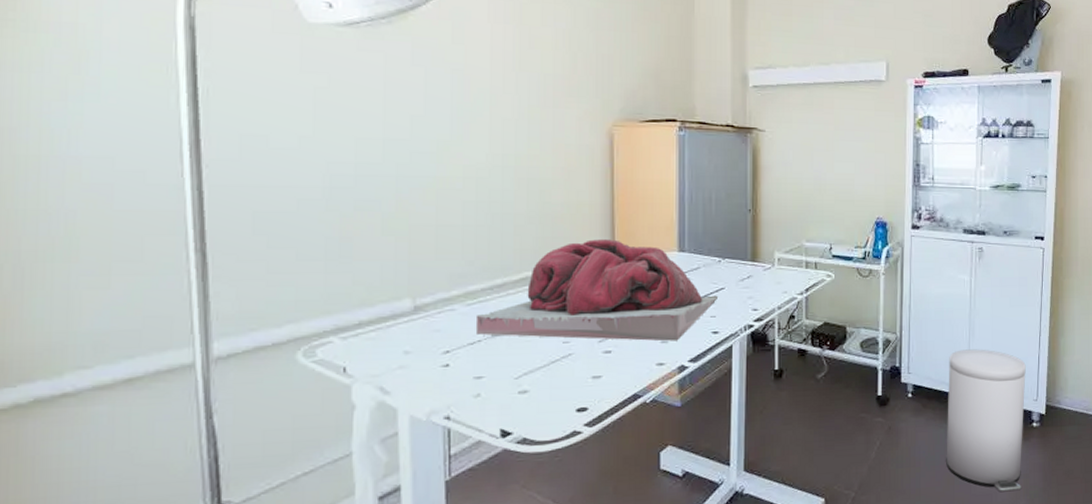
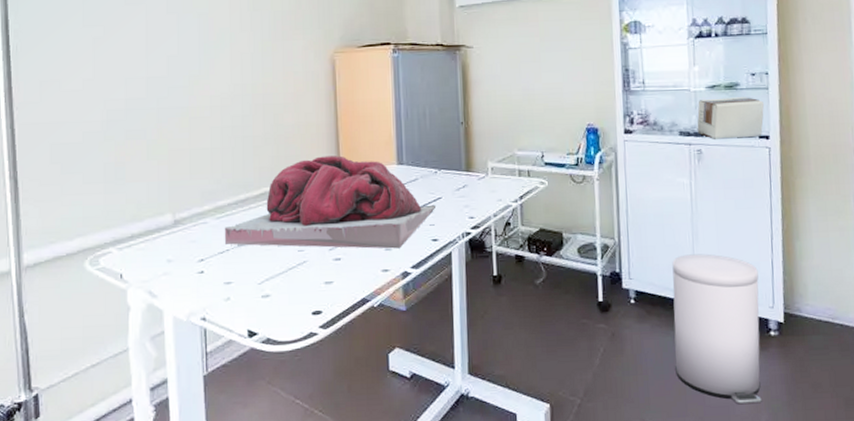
box: none [980,198,1042,239] -> present [697,97,765,141]

